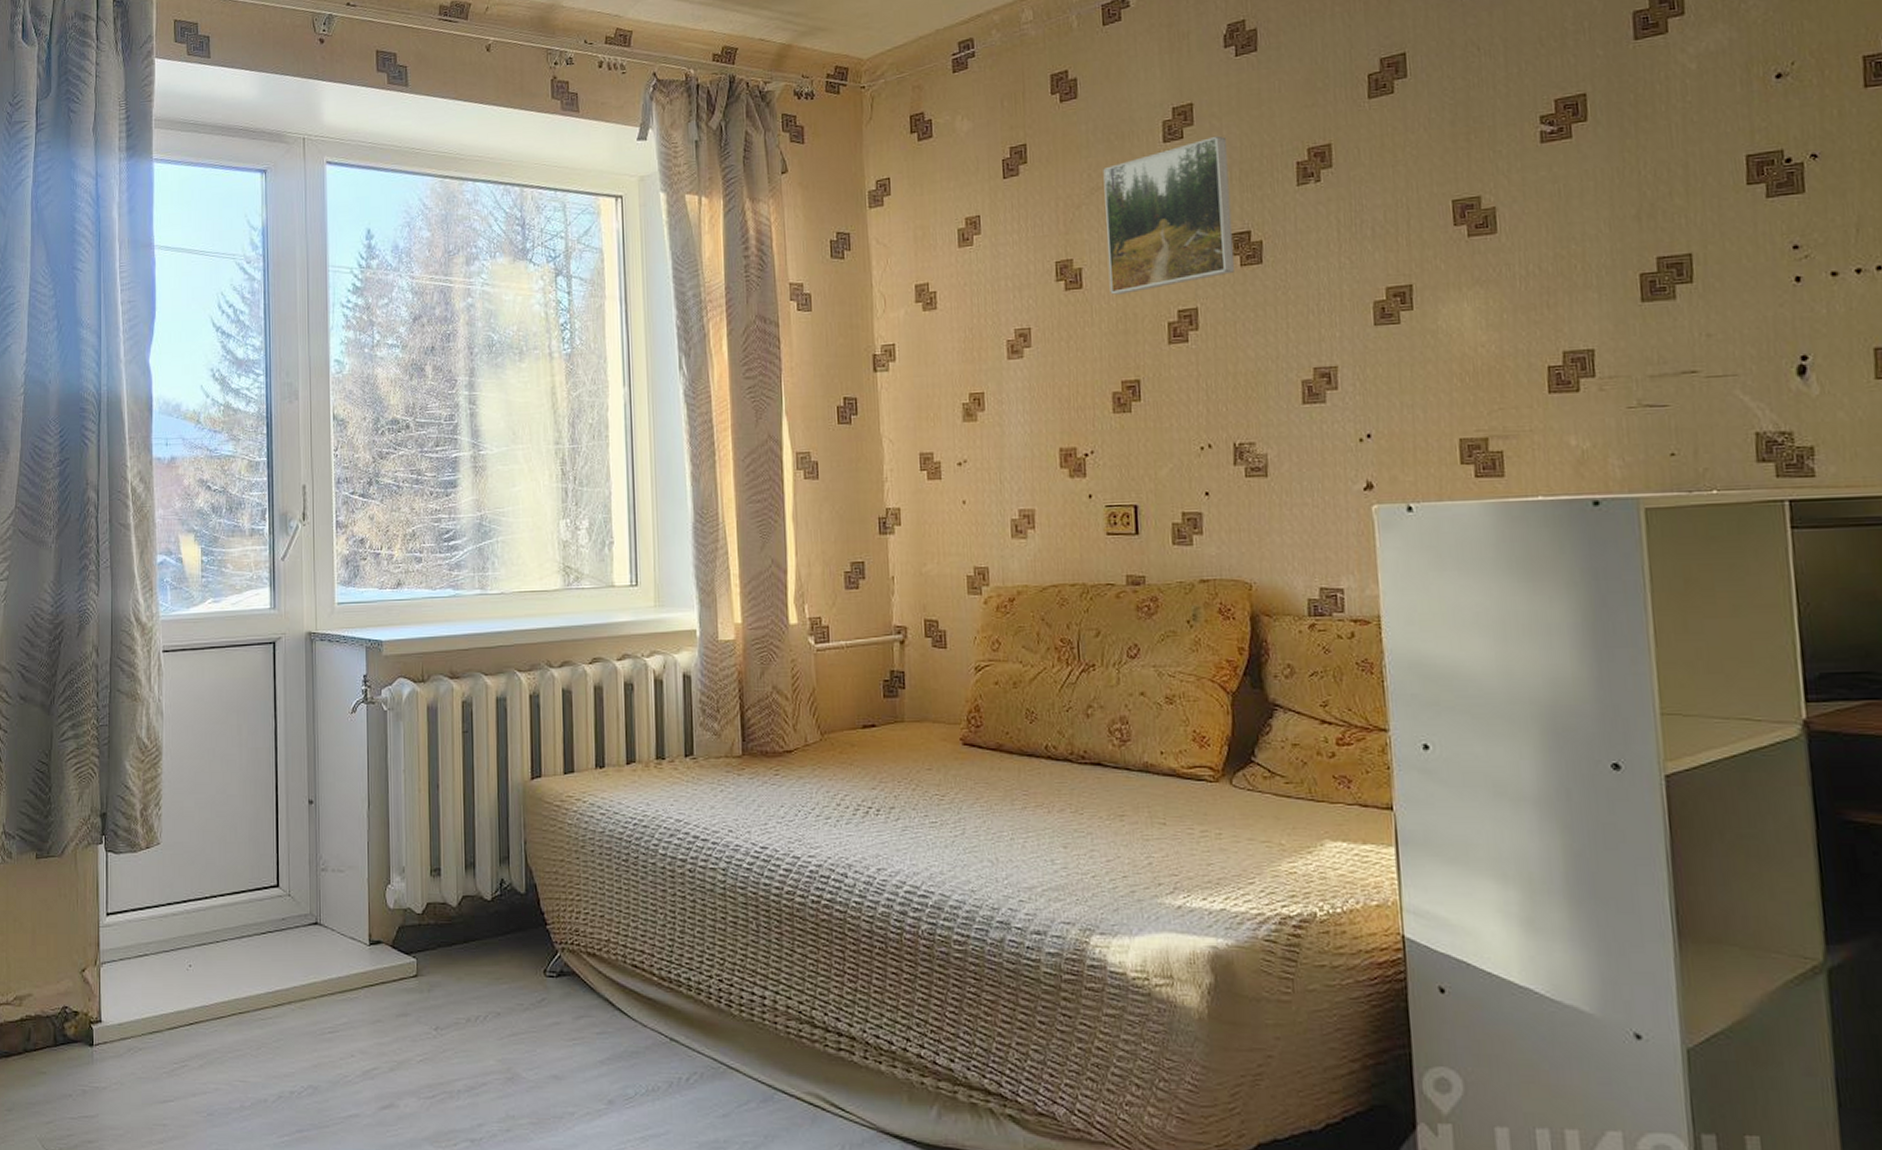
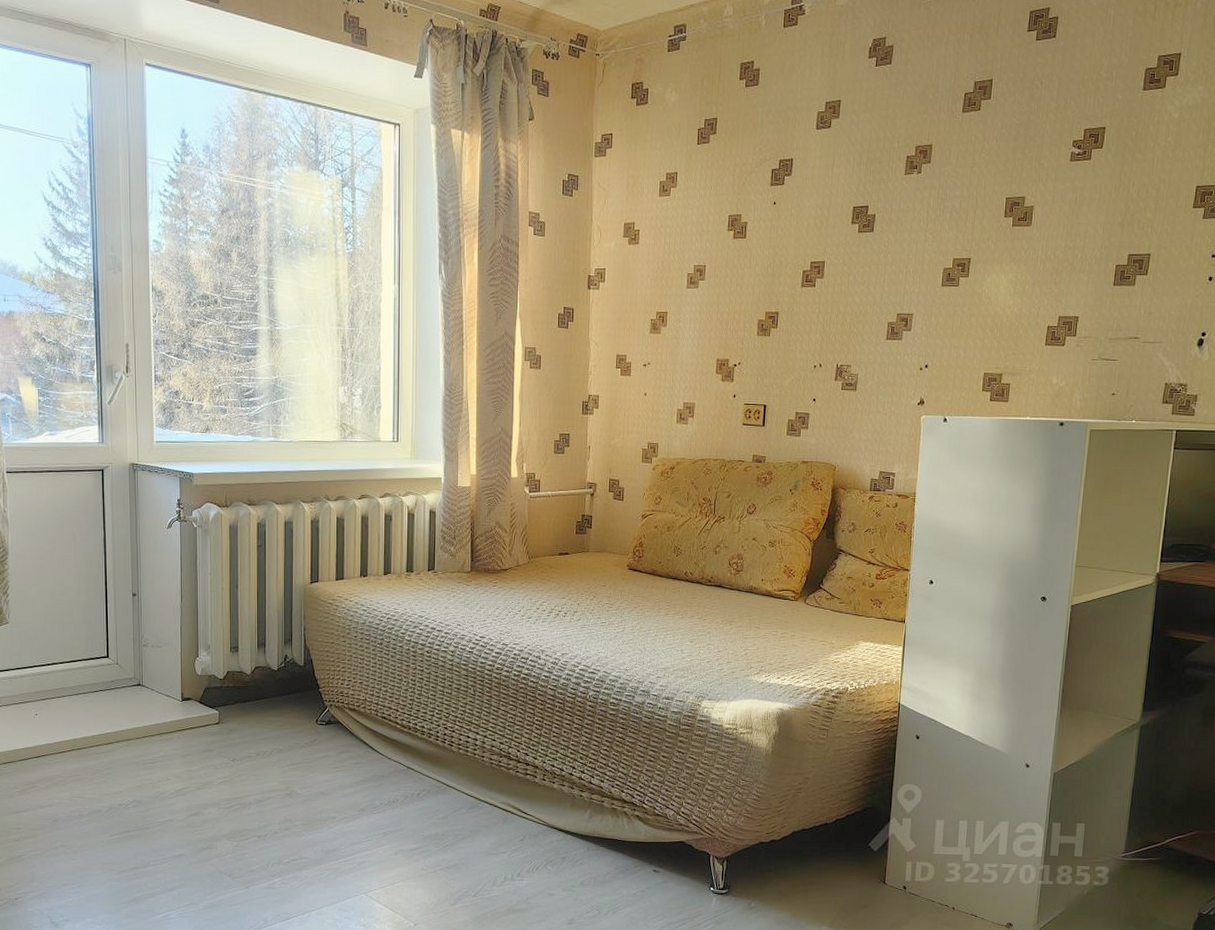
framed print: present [1103,135,1234,295] -> none [765,128,860,246]

